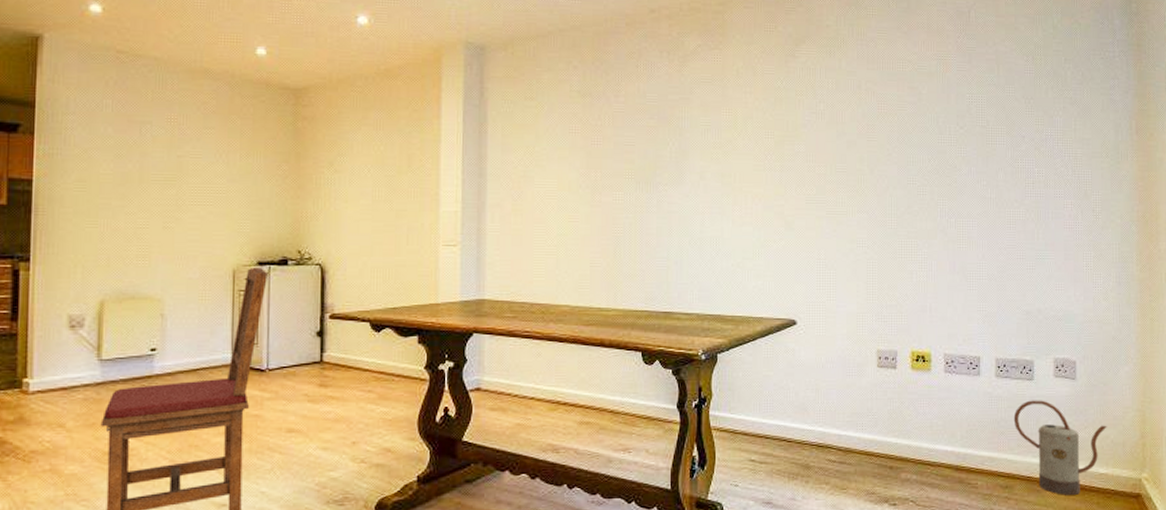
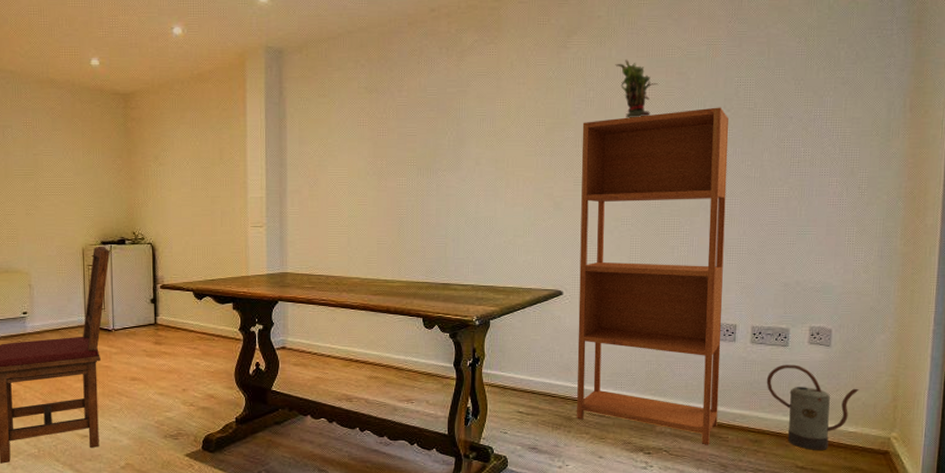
bookcase: none [813,124,966,493] -> present [577,107,729,445]
potted plant: none [845,71,891,133] -> present [615,59,659,118]

